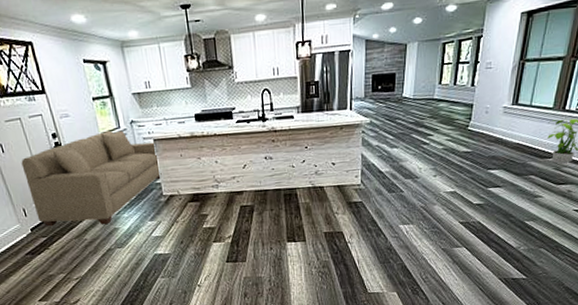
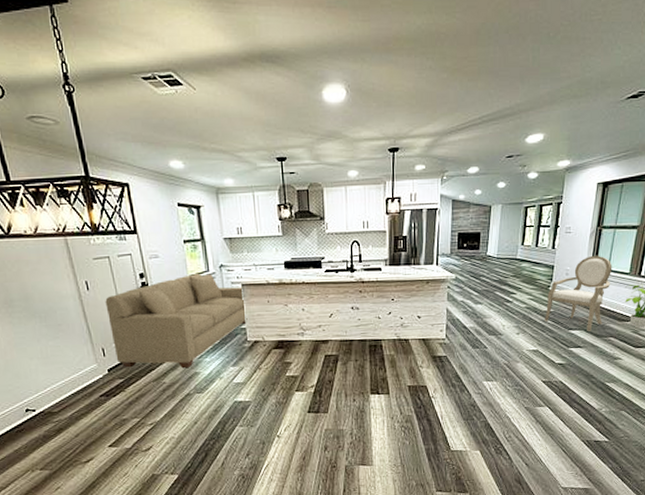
chair: none [463,90,535,171] -> present [545,255,613,331]

